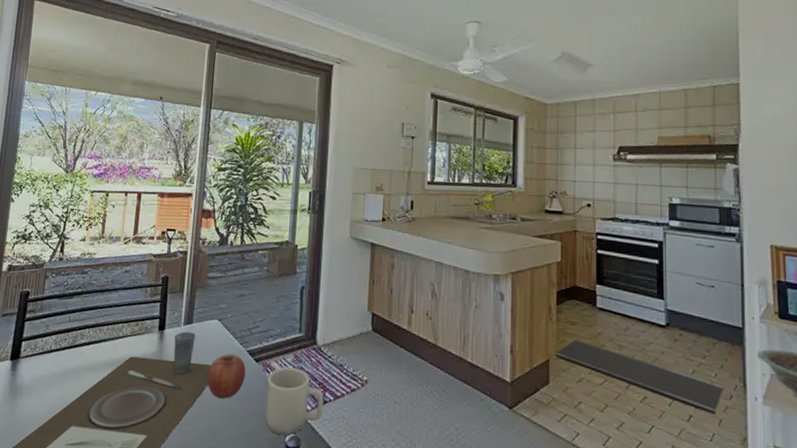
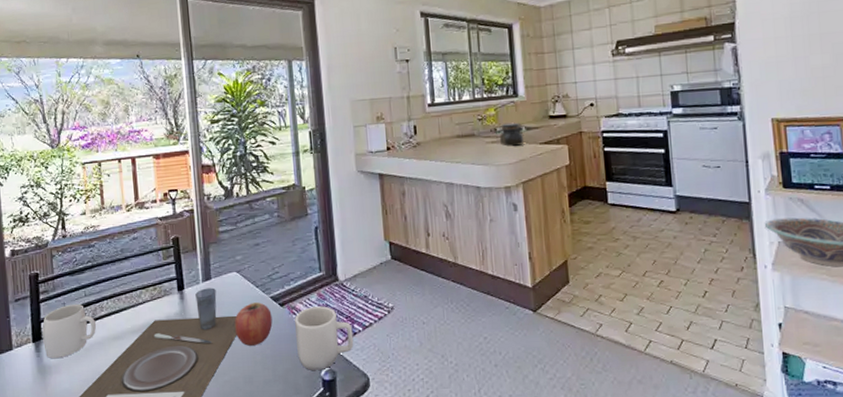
mug: none [20,327,74,381] -> present [42,303,96,359]
jar: none [493,211,518,235] -> present [498,122,524,147]
door mat: present [555,340,724,415] -> none [572,237,735,287]

